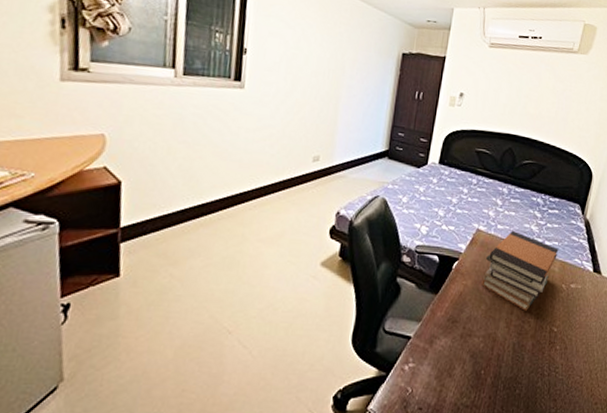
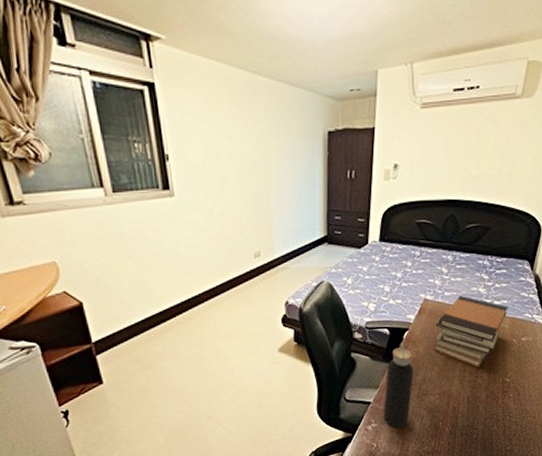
water bottle: none [423,273,460,373] -> present [384,342,413,429]

